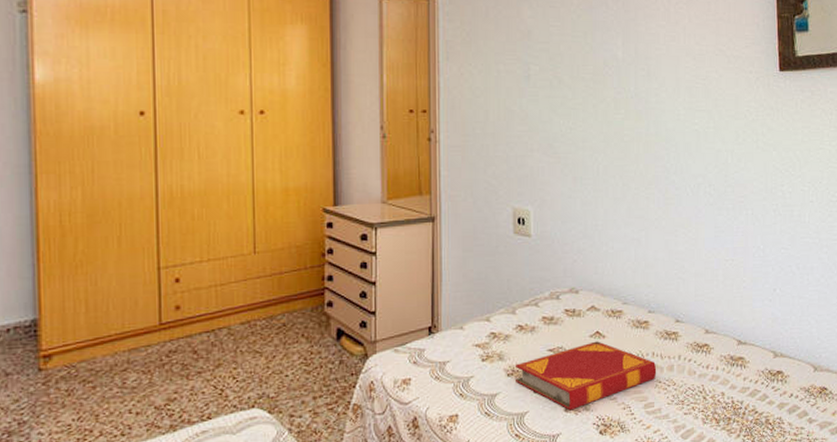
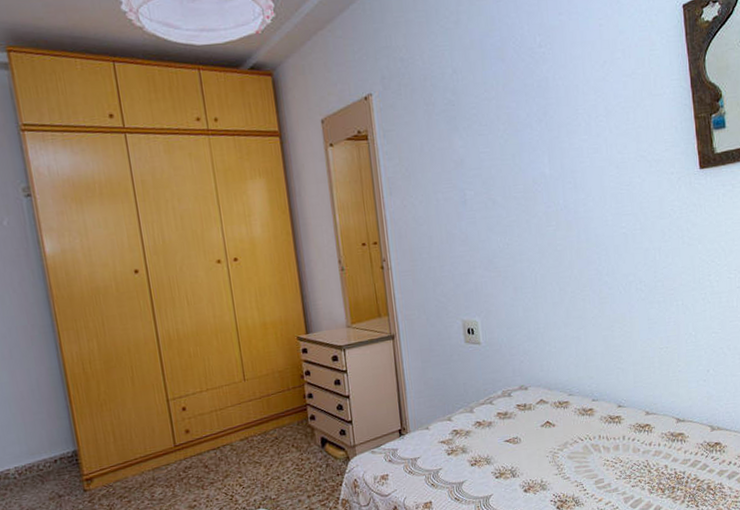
hardback book: present [514,341,657,411] -> none [476,429,604,491]

